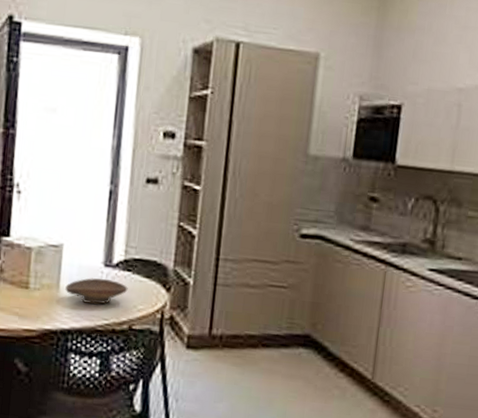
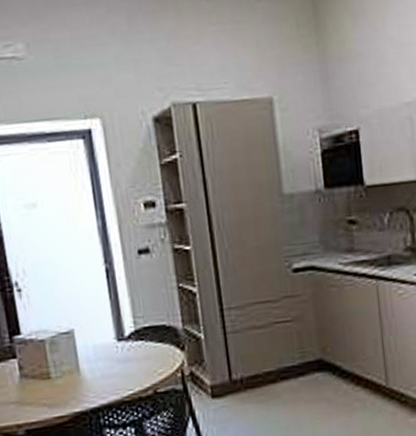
decorative bowl: present [65,278,128,304] -> none [85,352,145,379]

